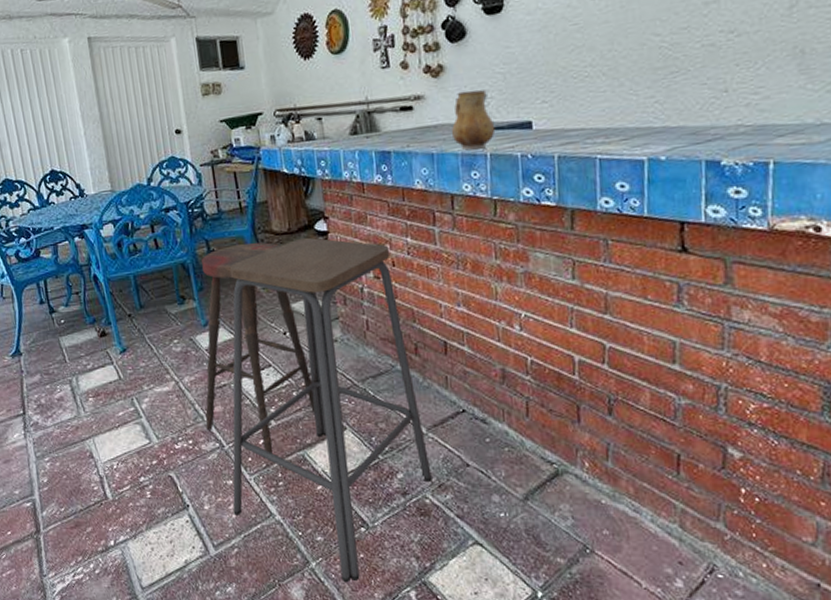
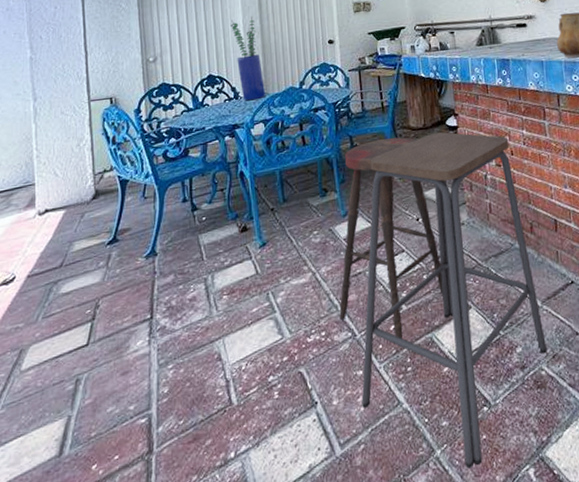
vase: none [67,103,113,199] -> present [230,17,266,101]

